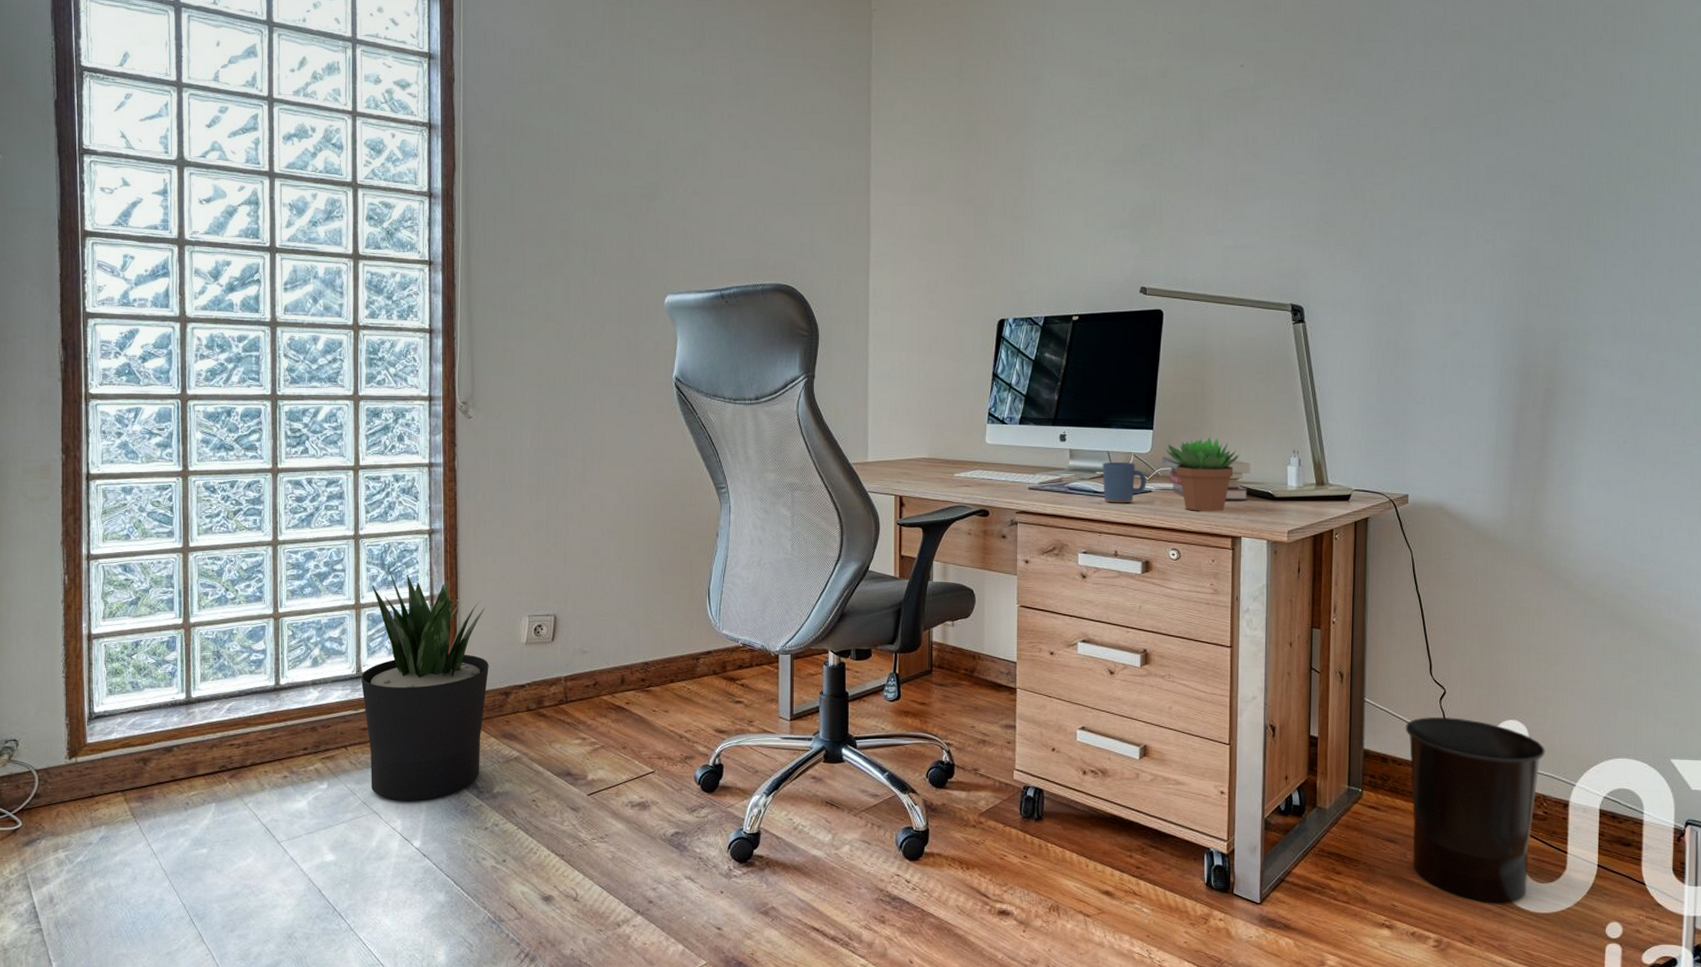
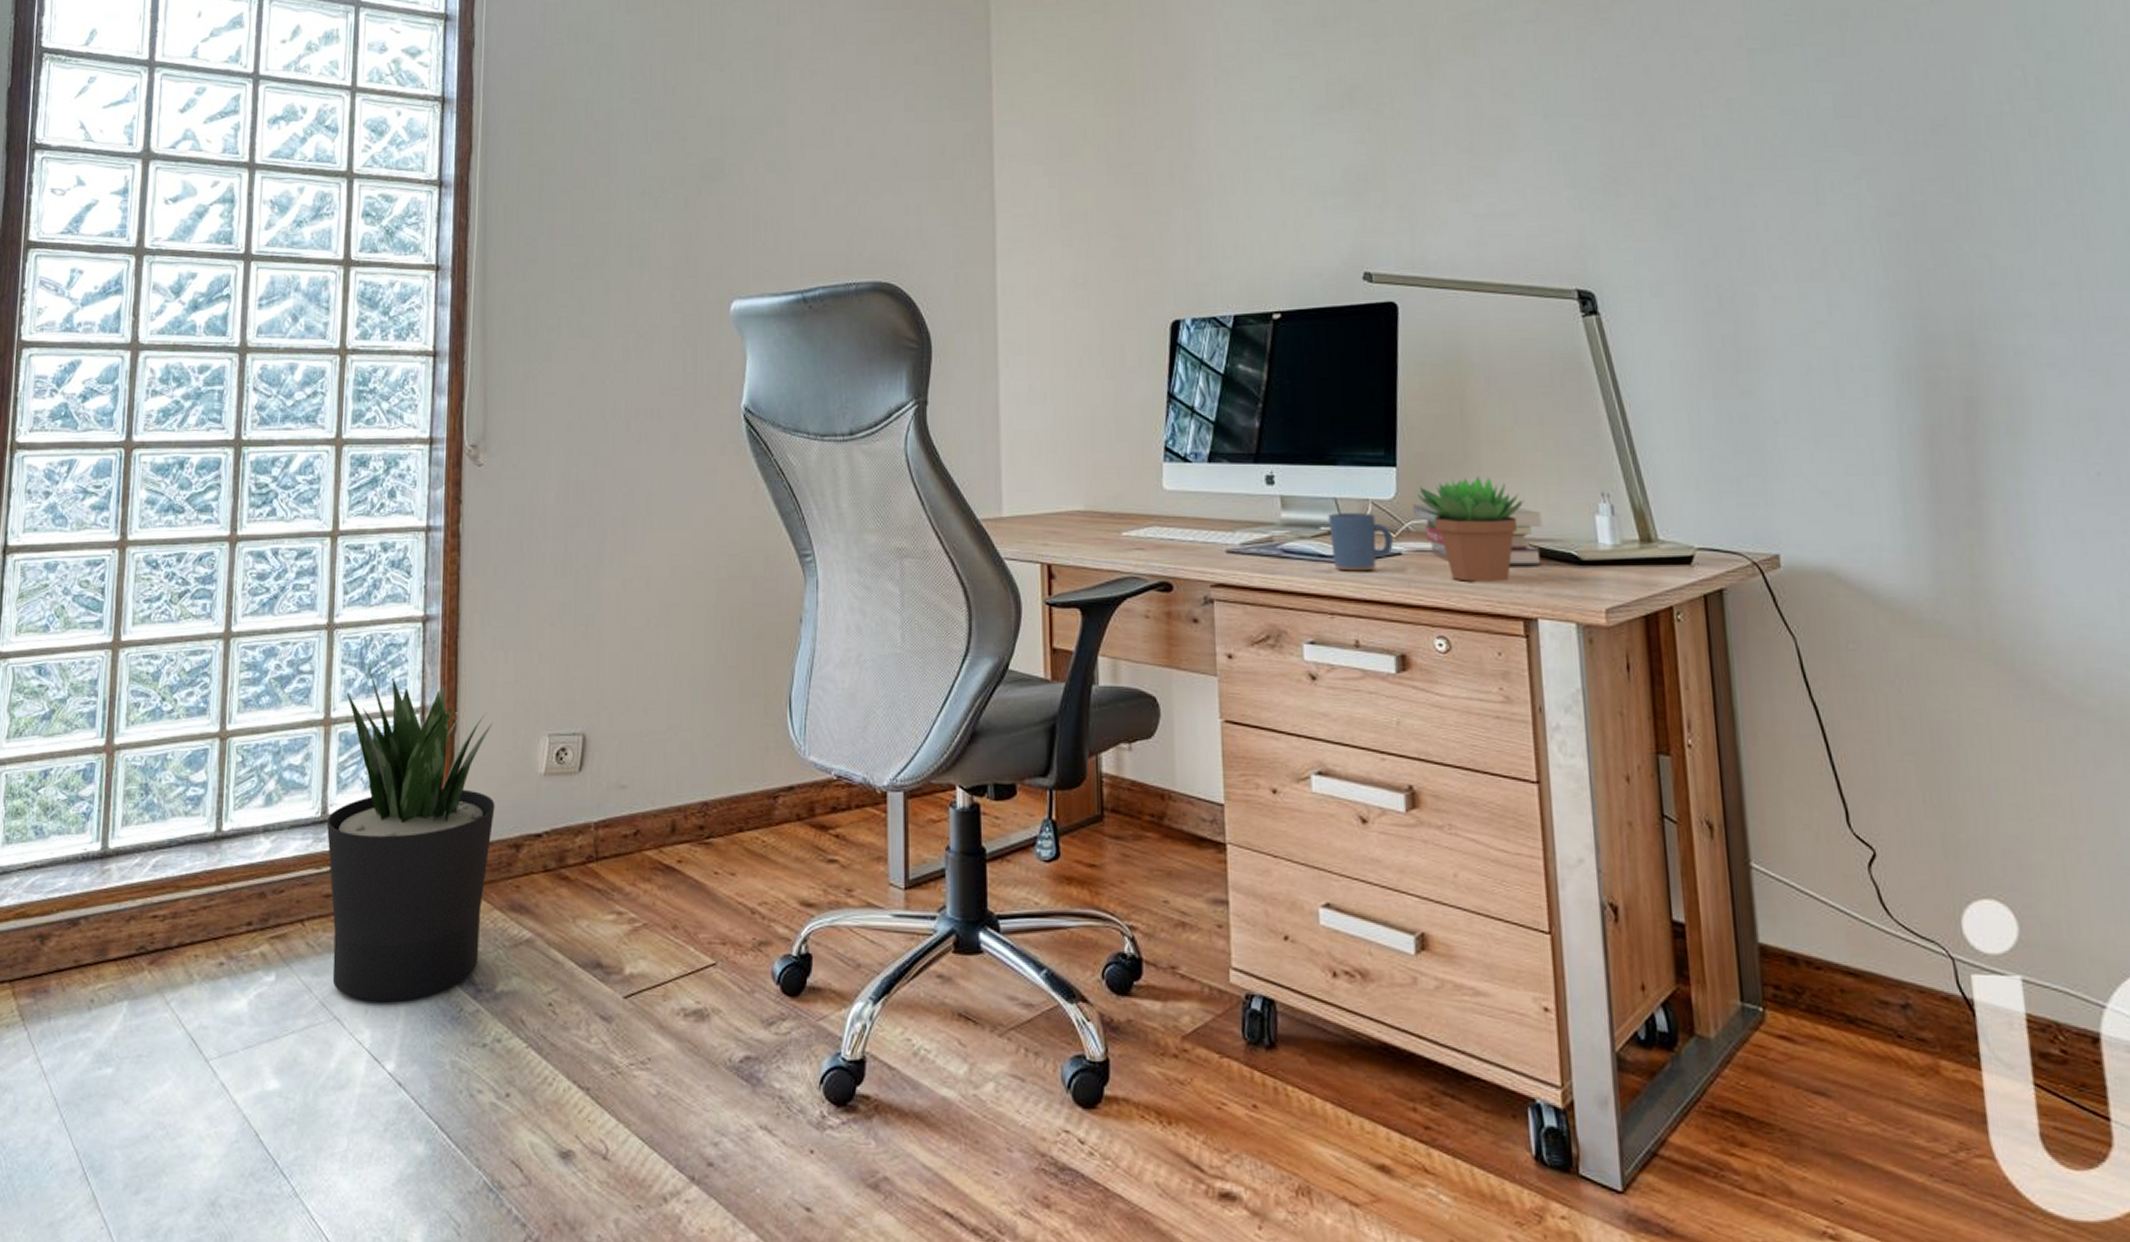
waste bin: present [1405,717,1545,903] -> none [1819,893,2053,1202]

